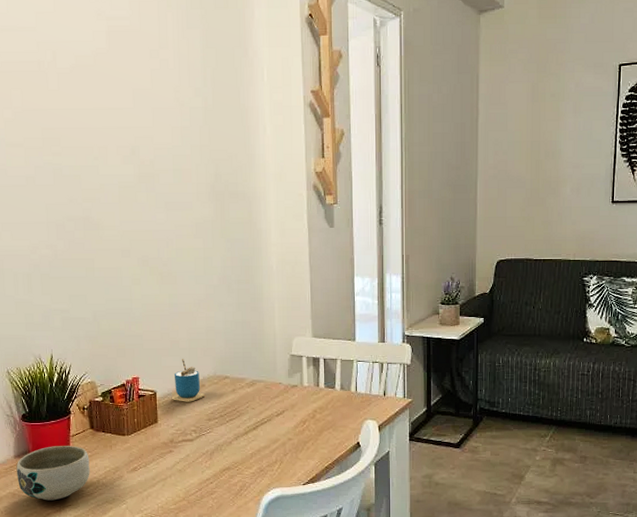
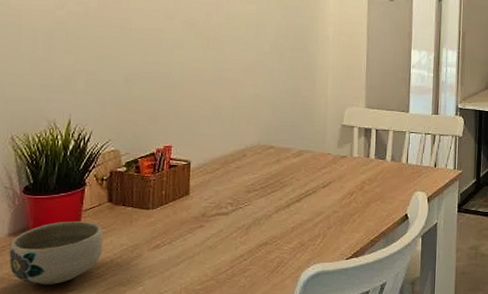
cup: present [172,358,205,402] -> none [208,126,245,173]

